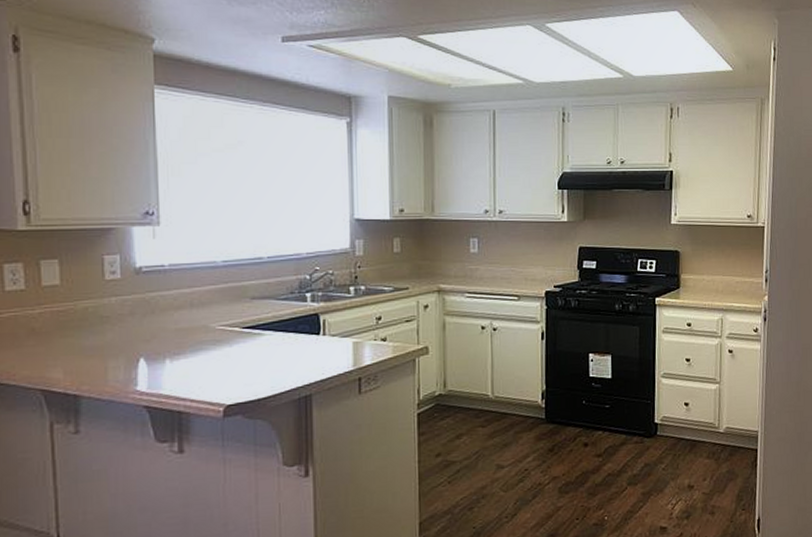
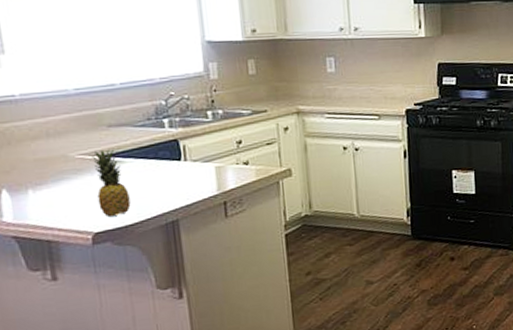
fruit: none [233,321,266,389] -> present [92,149,131,216]

